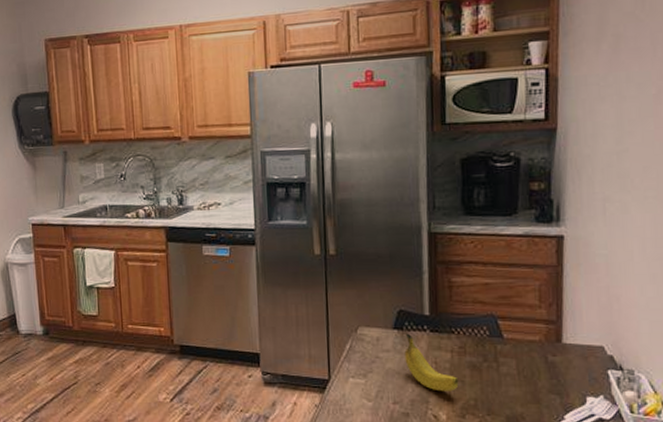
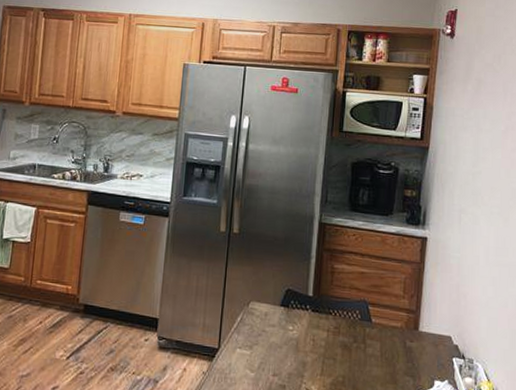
fruit: present [404,333,459,392] -> none [287,311,331,368]

